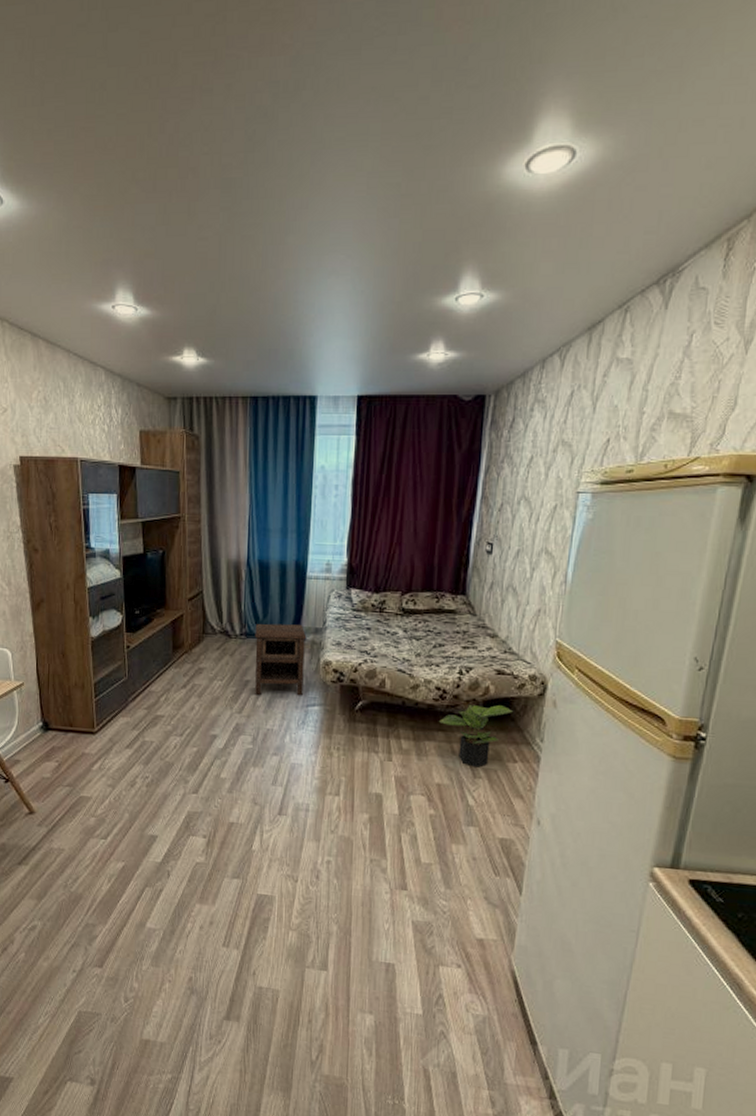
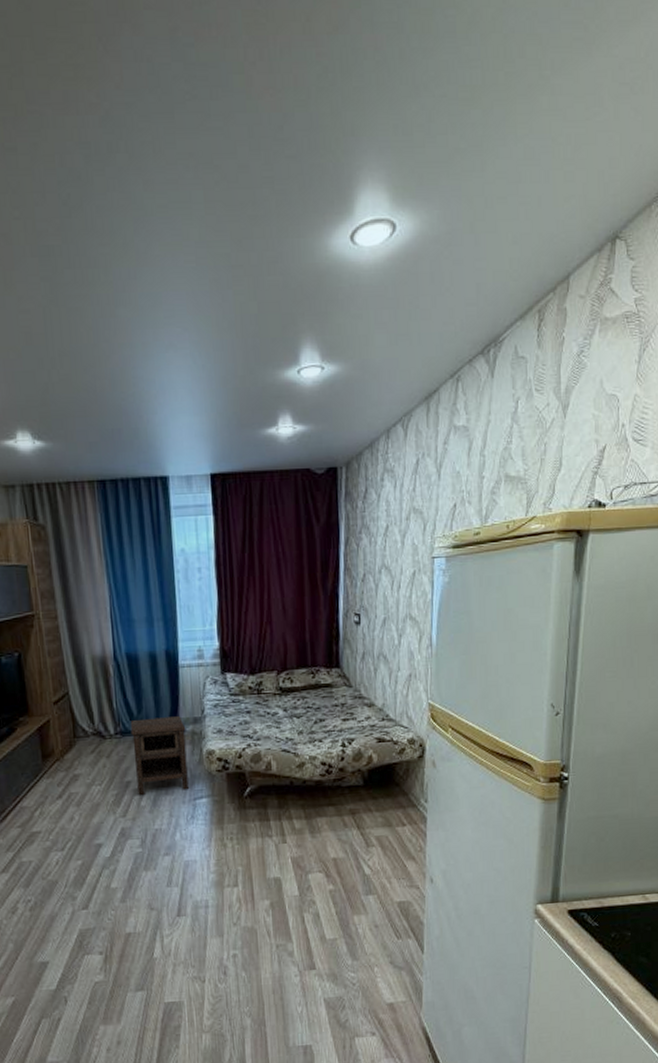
potted plant: present [438,703,514,767] -> none [327,771,397,837]

